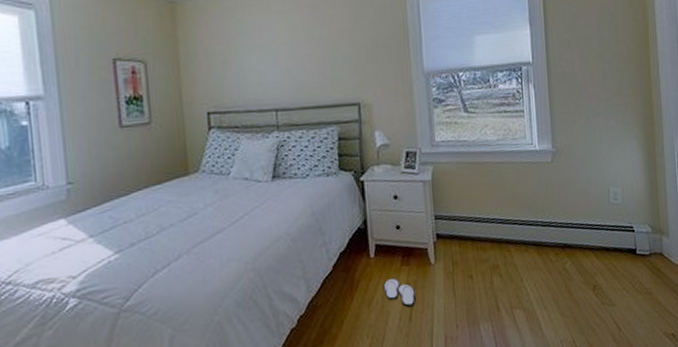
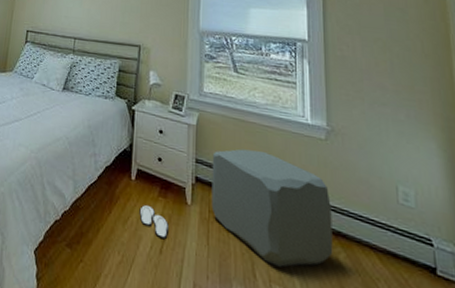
pouf: none [450,189,561,293] -> present [211,149,333,267]

